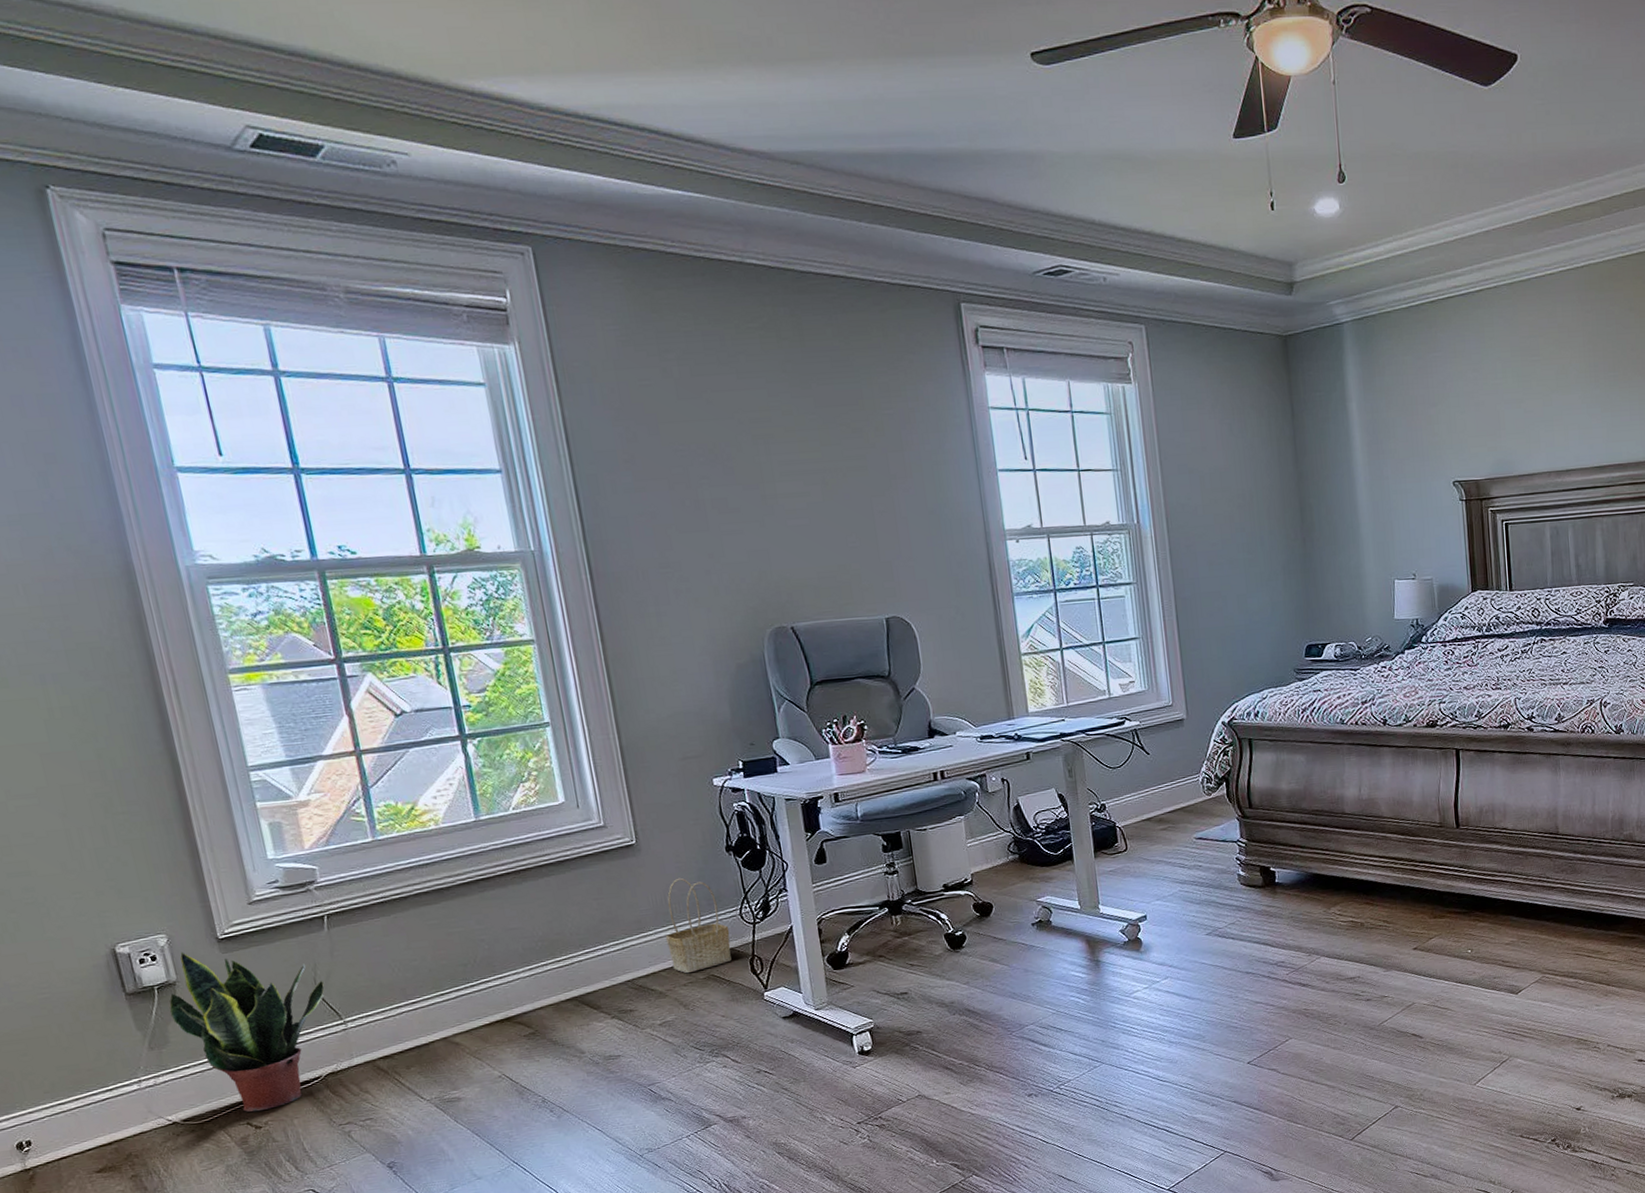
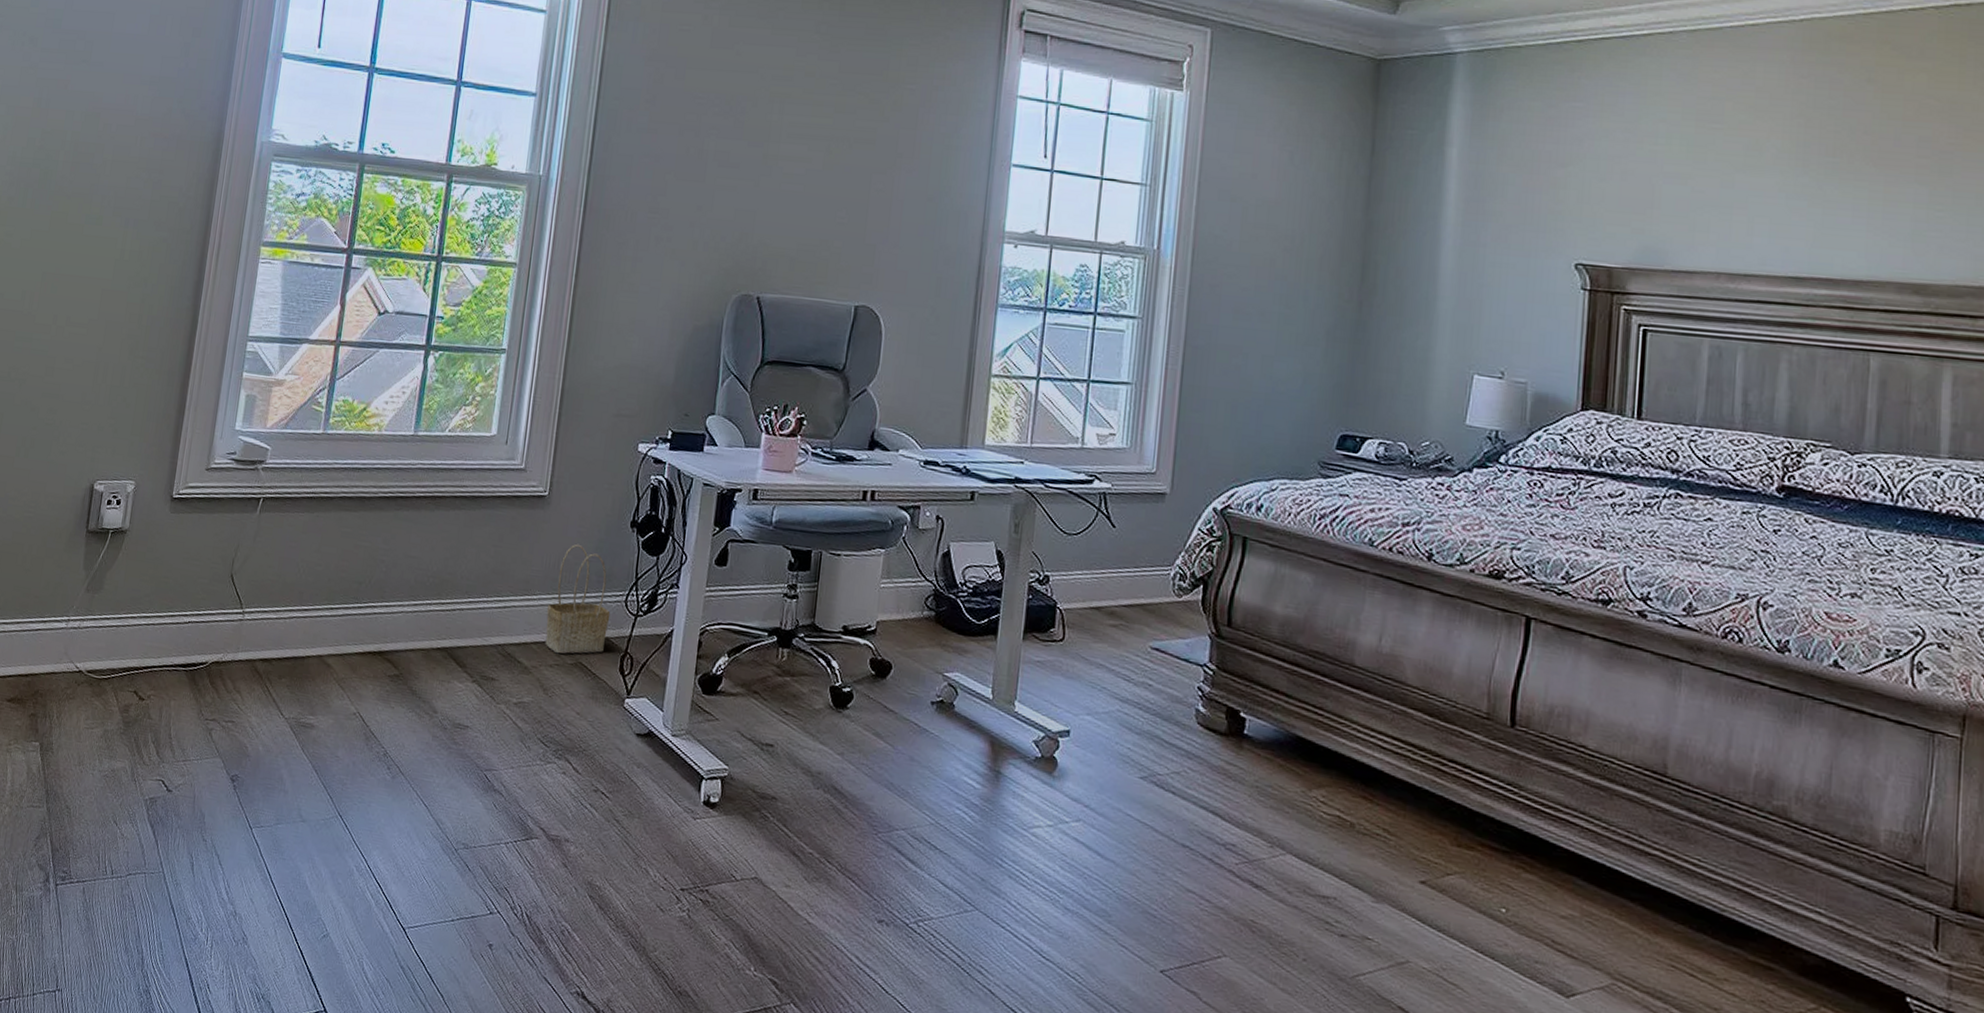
potted plant: present [169,952,325,1112] -> none [112,502,240,683]

